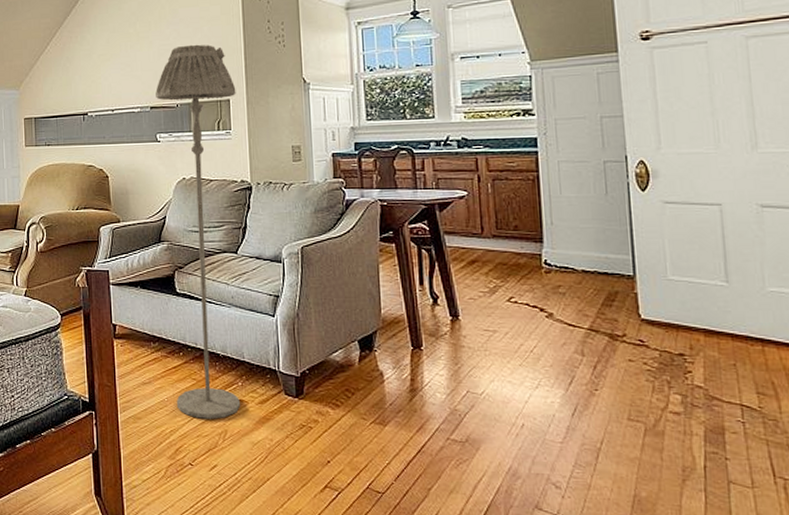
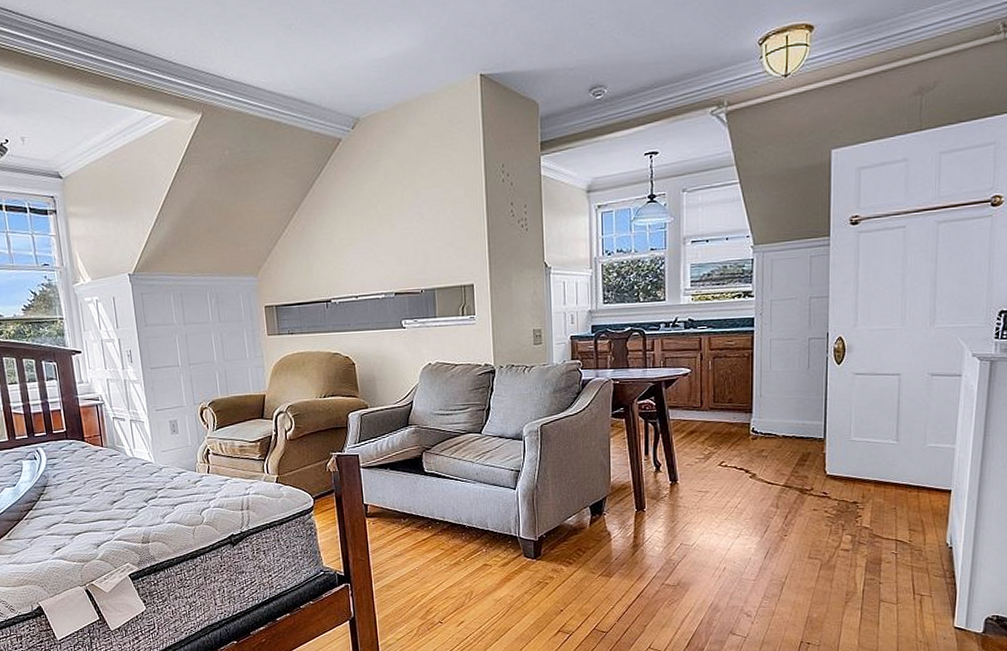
floor lamp: present [156,44,241,419] -> none [400,227,485,583]

